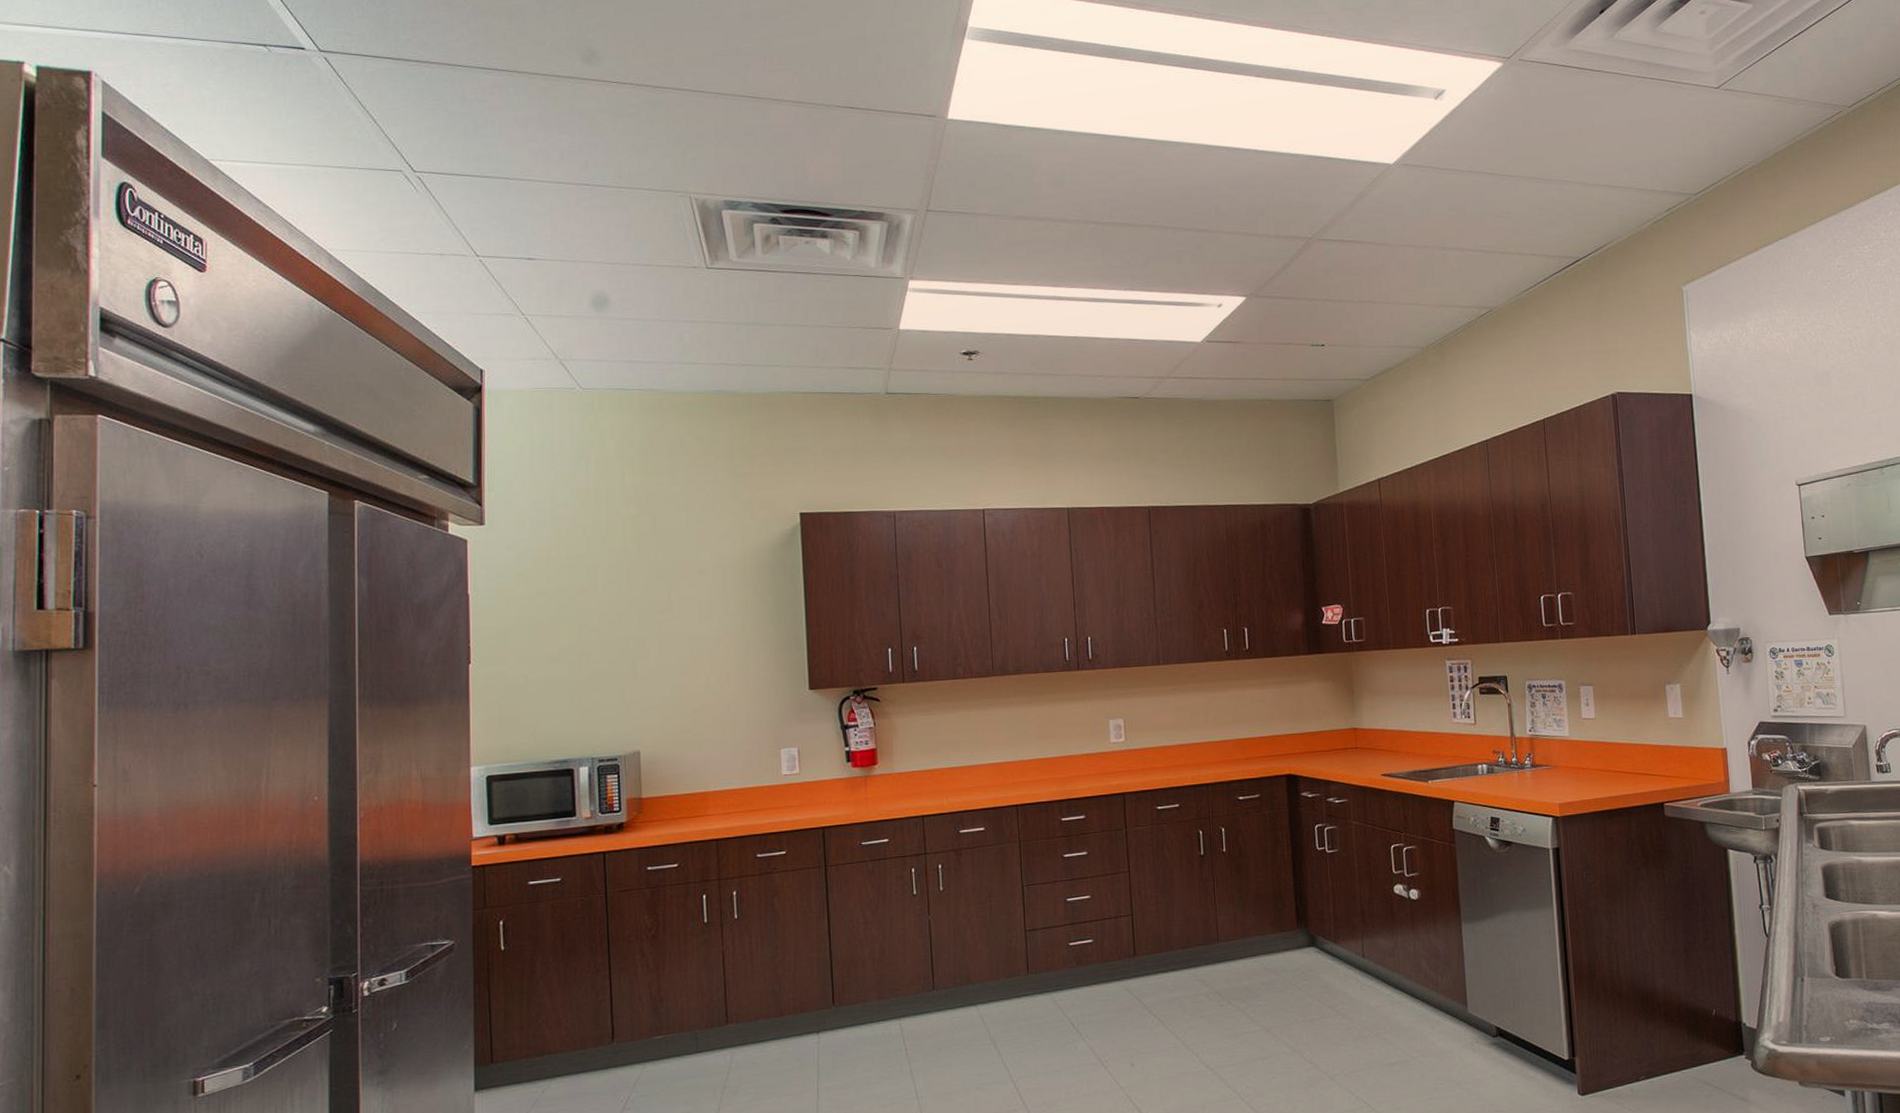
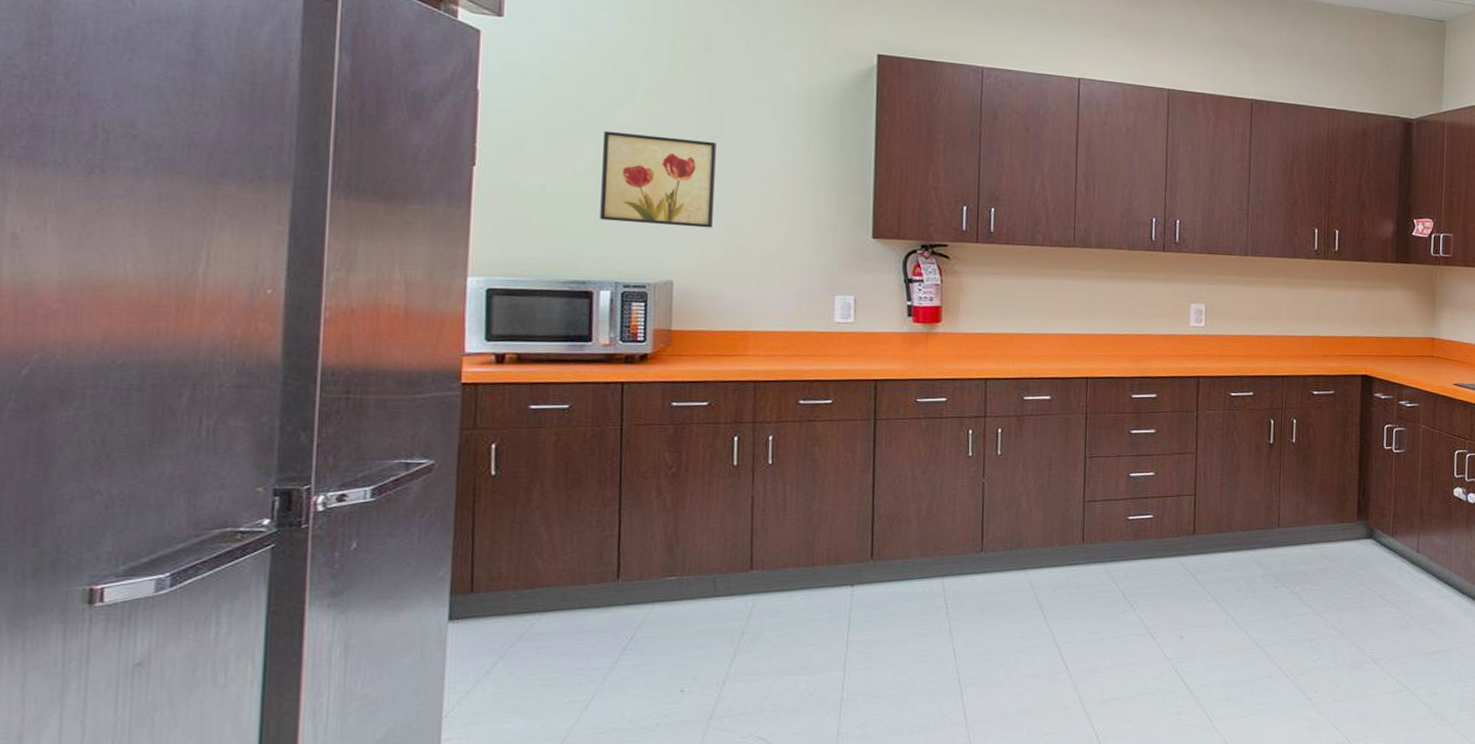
wall art: none [573,615,670,701] -> present [600,130,717,228]

